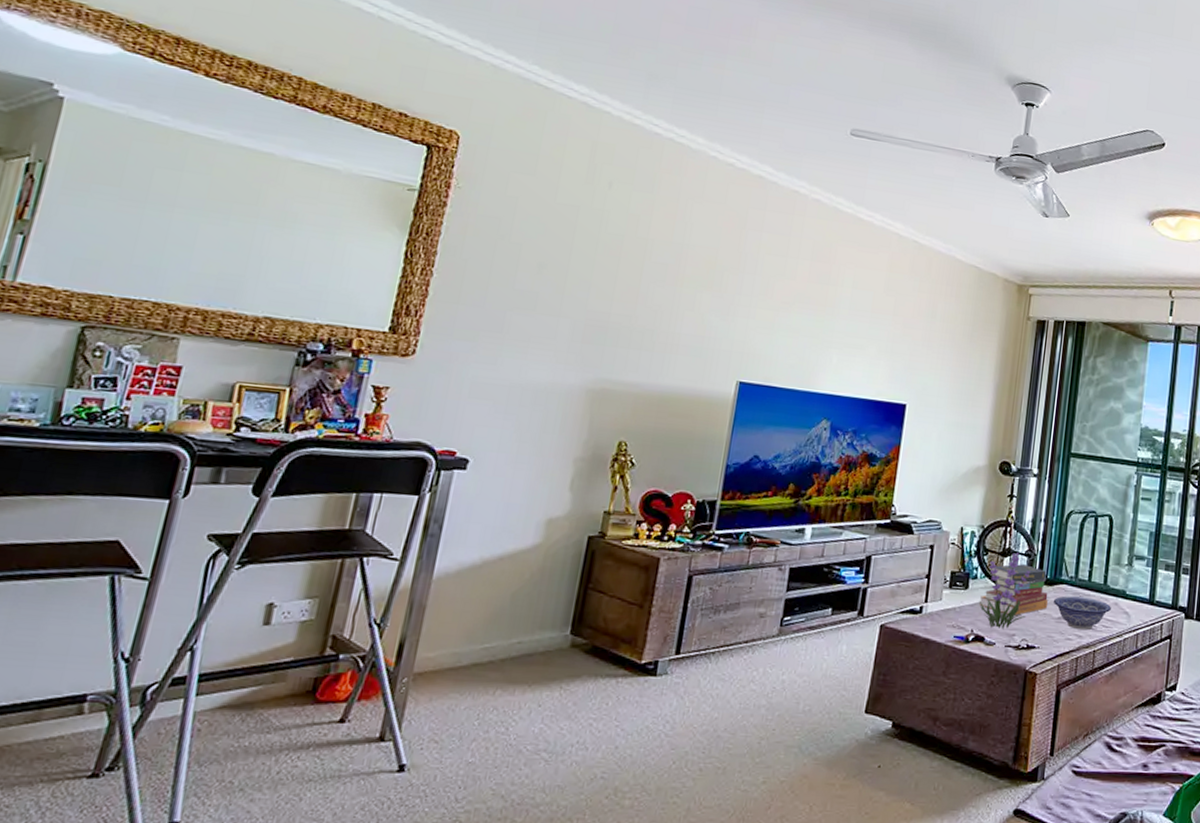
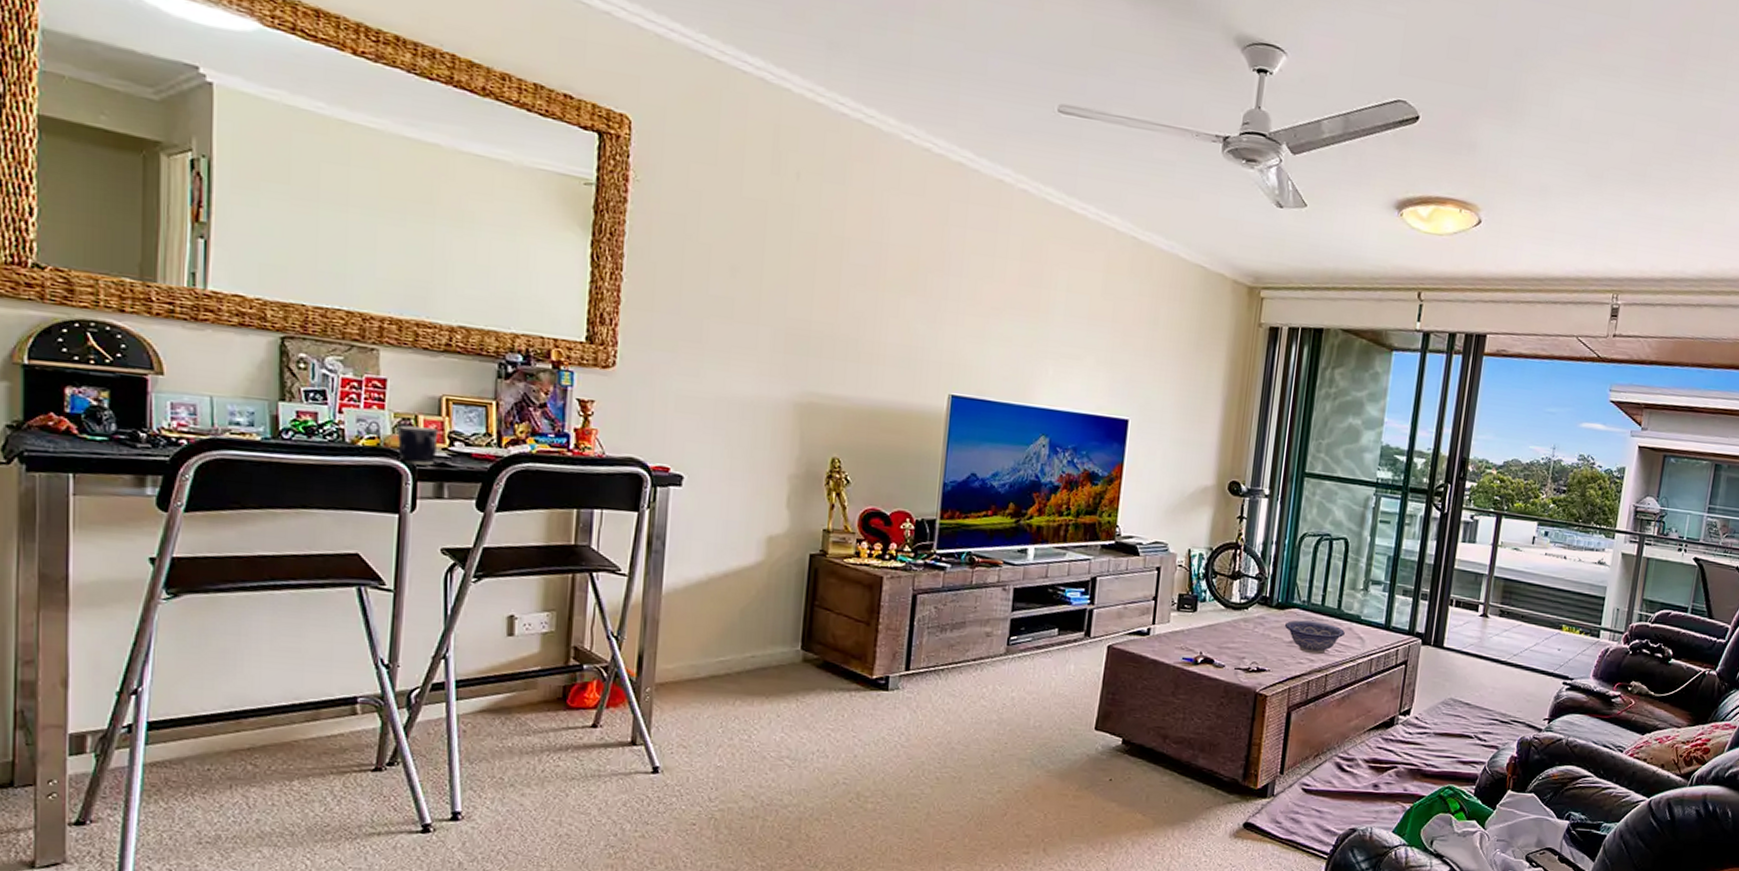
mug: none [180,411,227,452] -> present [396,425,439,466]
books: present [979,564,1048,615] -> none [1208,587,1280,639]
plant: present [980,552,1031,629] -> none [1209,575,1261,652]

